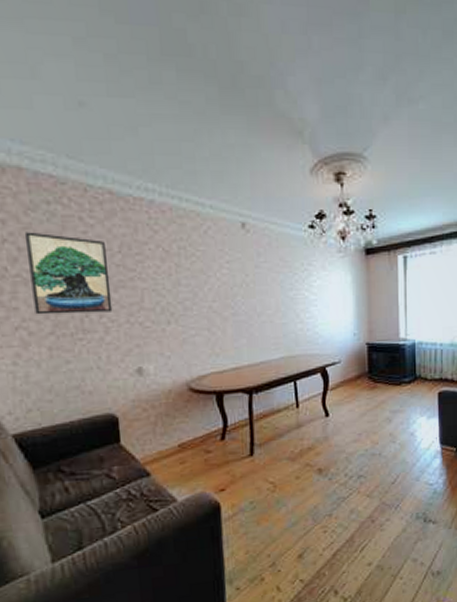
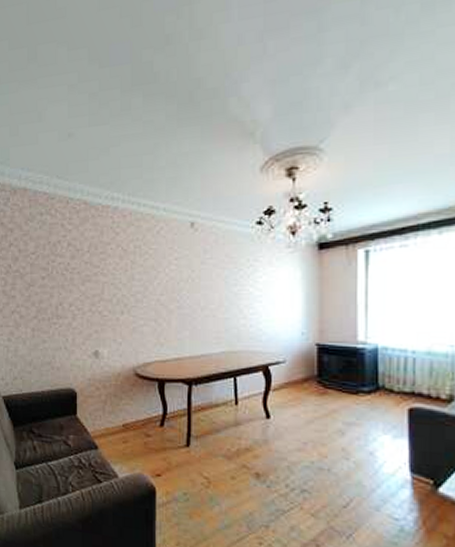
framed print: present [24,232,113,315] -> none [24,237,80,302]

